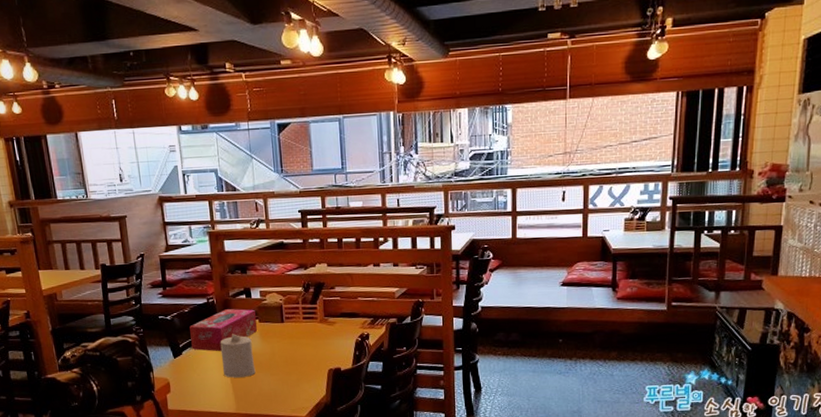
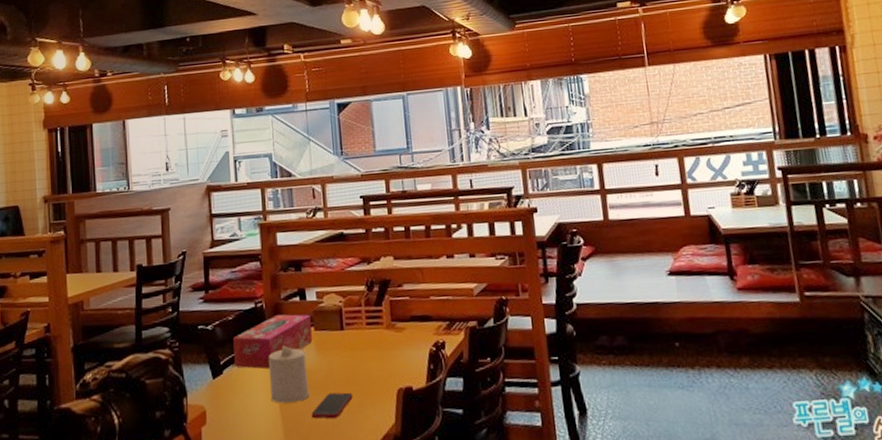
cell phone: none [257,371,291,391] -> present [311,392,353,419]

